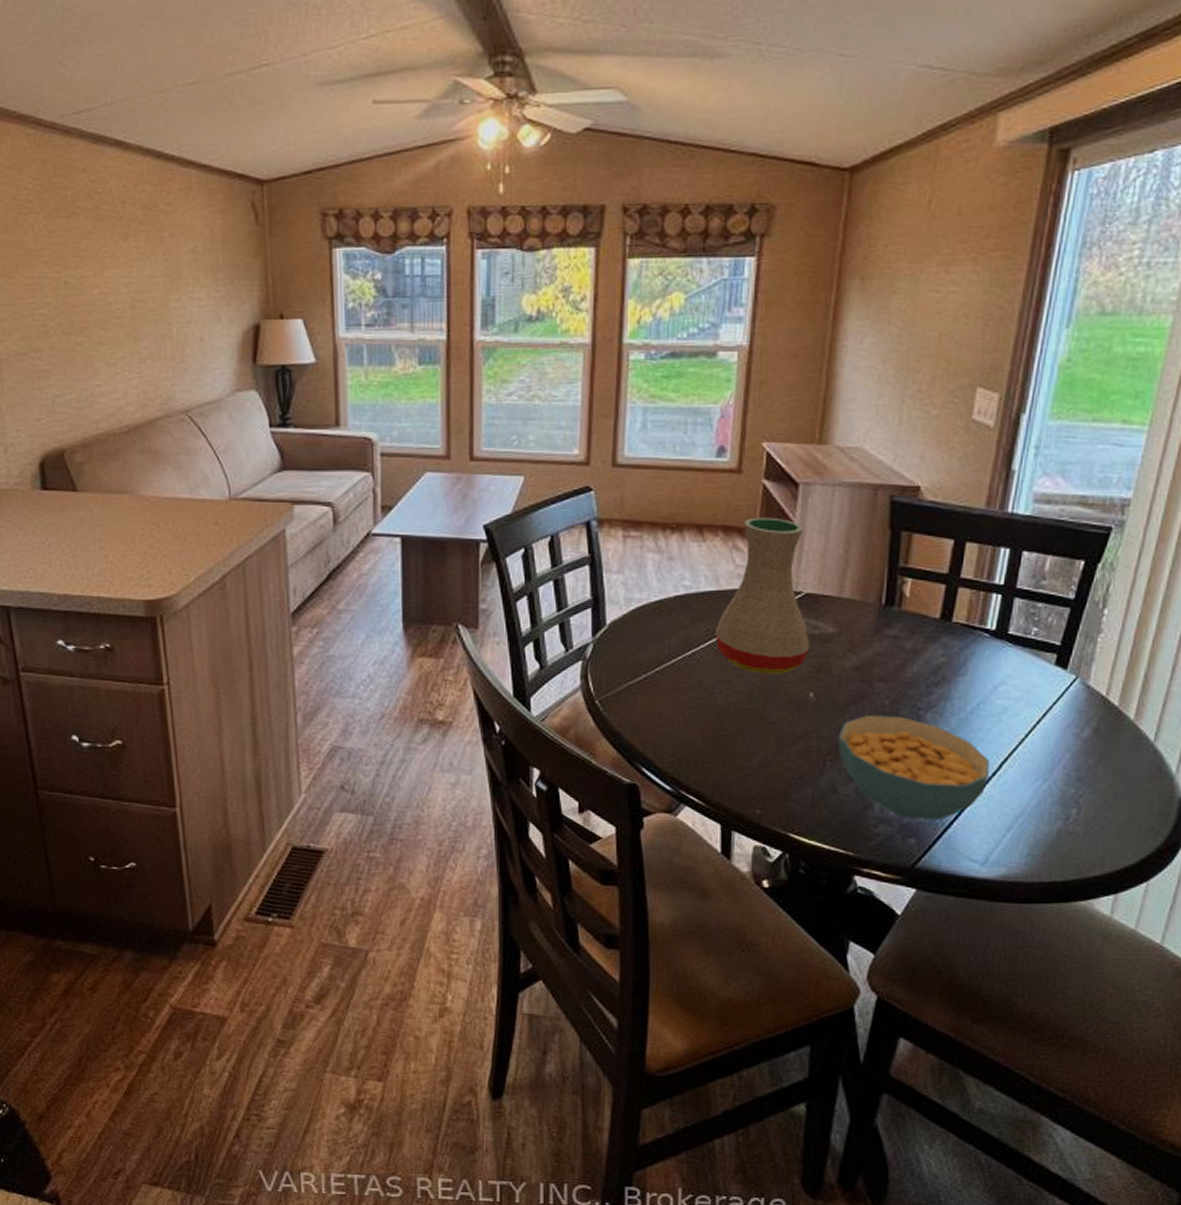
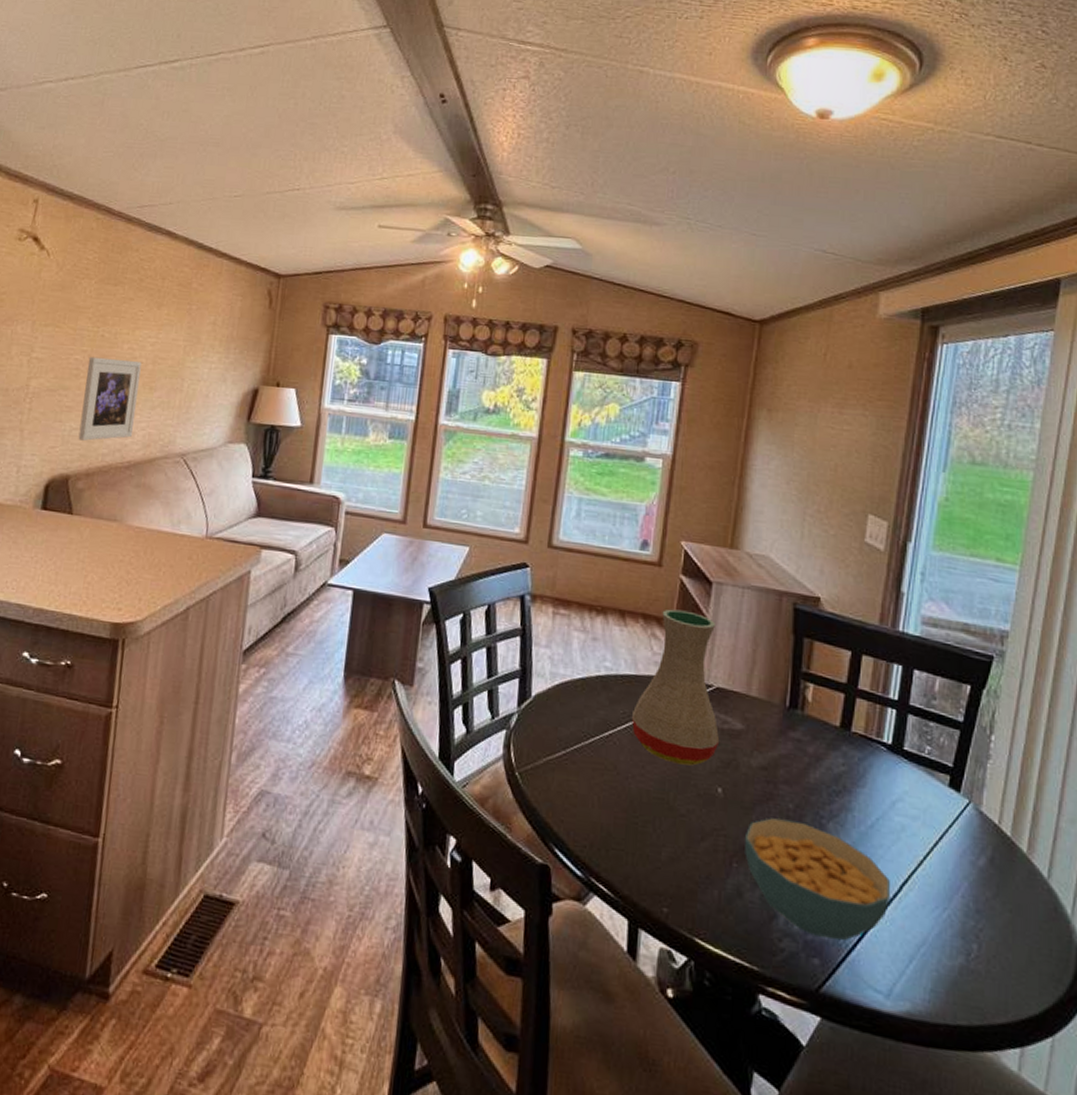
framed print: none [55,307,124,408] -> present [78,356,142,441]

